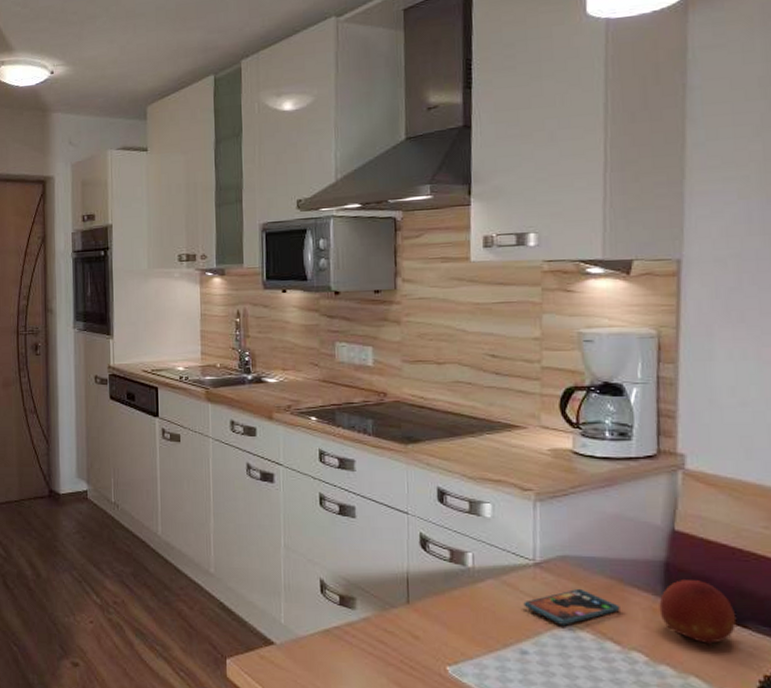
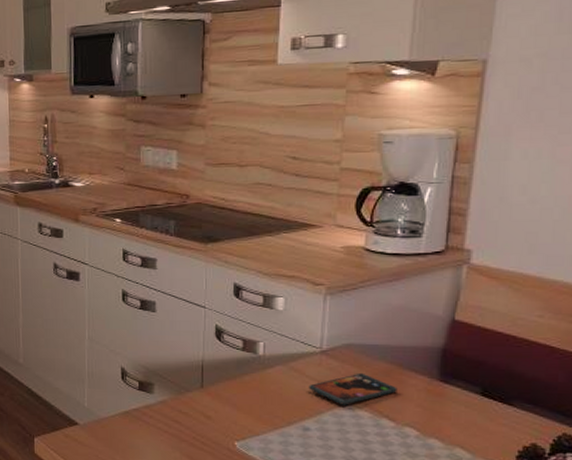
fruit: present [659,580,737,649] -> none [433,364,504,424]

